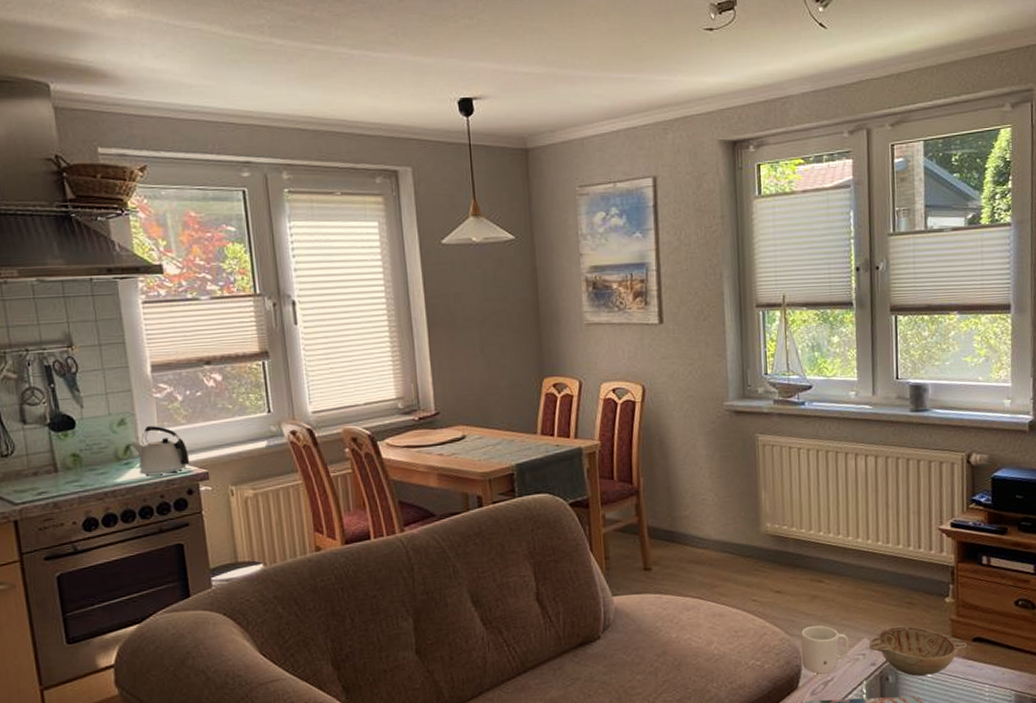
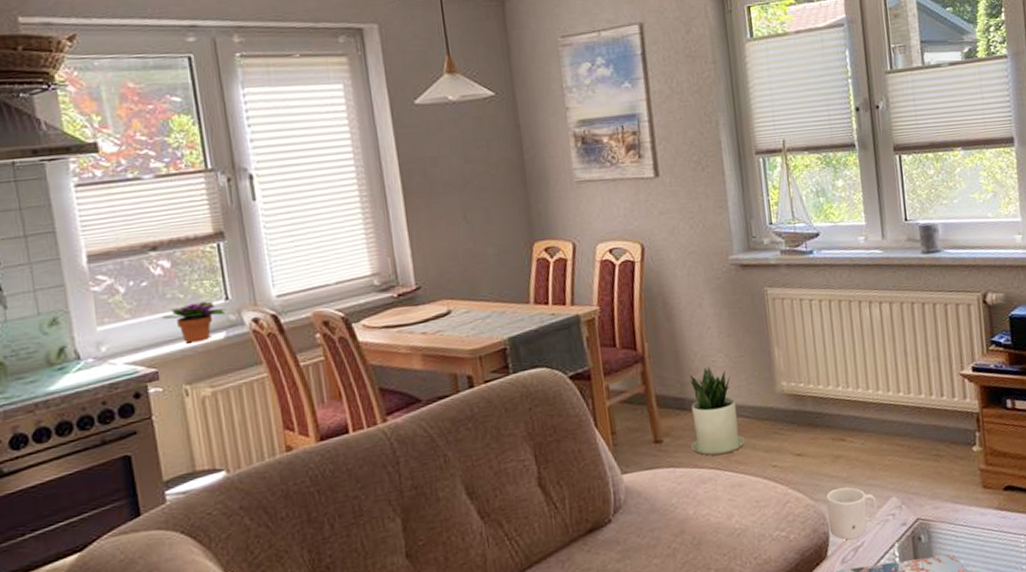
kettle: present [130,426,190,476] -> none [64,323,136,381]
potted flower: none [212,413,268,449] -> present [161,301,226,344]
planter: none [677,503,728,586] -> present [690,366,745,456]
decorative bowl: present [869,626,968,677] -> none [898,479,1000,534]

